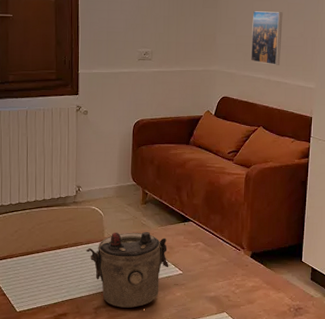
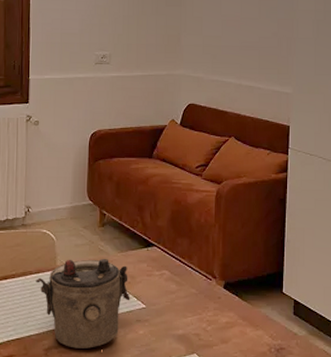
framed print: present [250,11,283,65] -> none [219,9,254,68]

